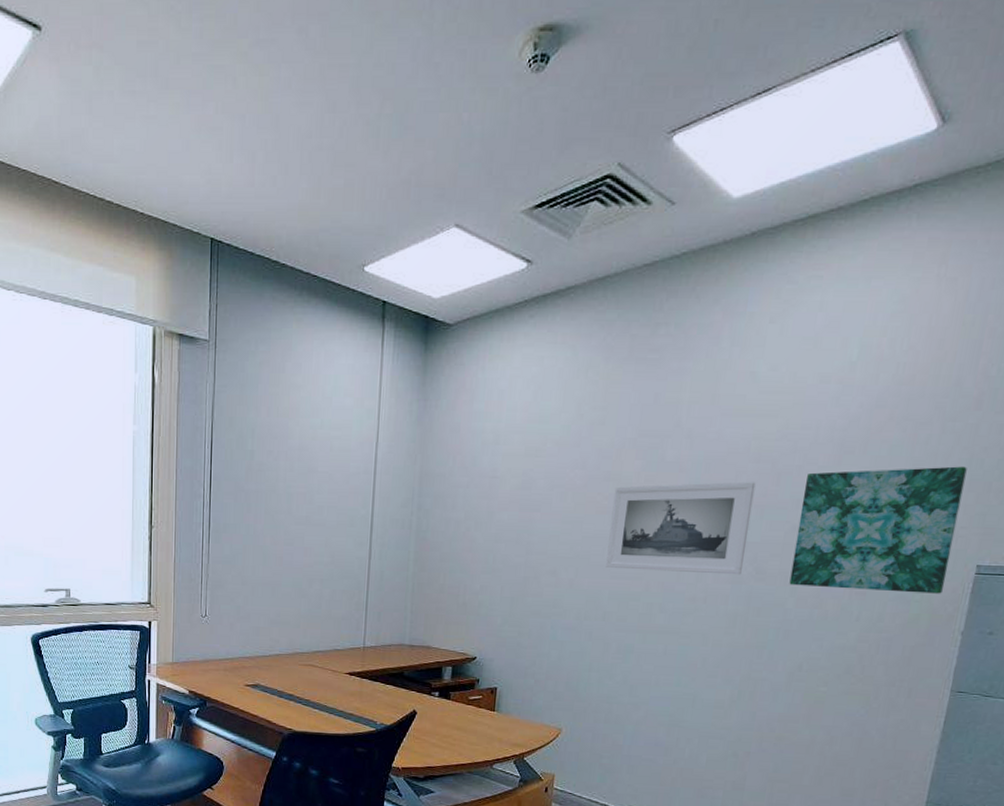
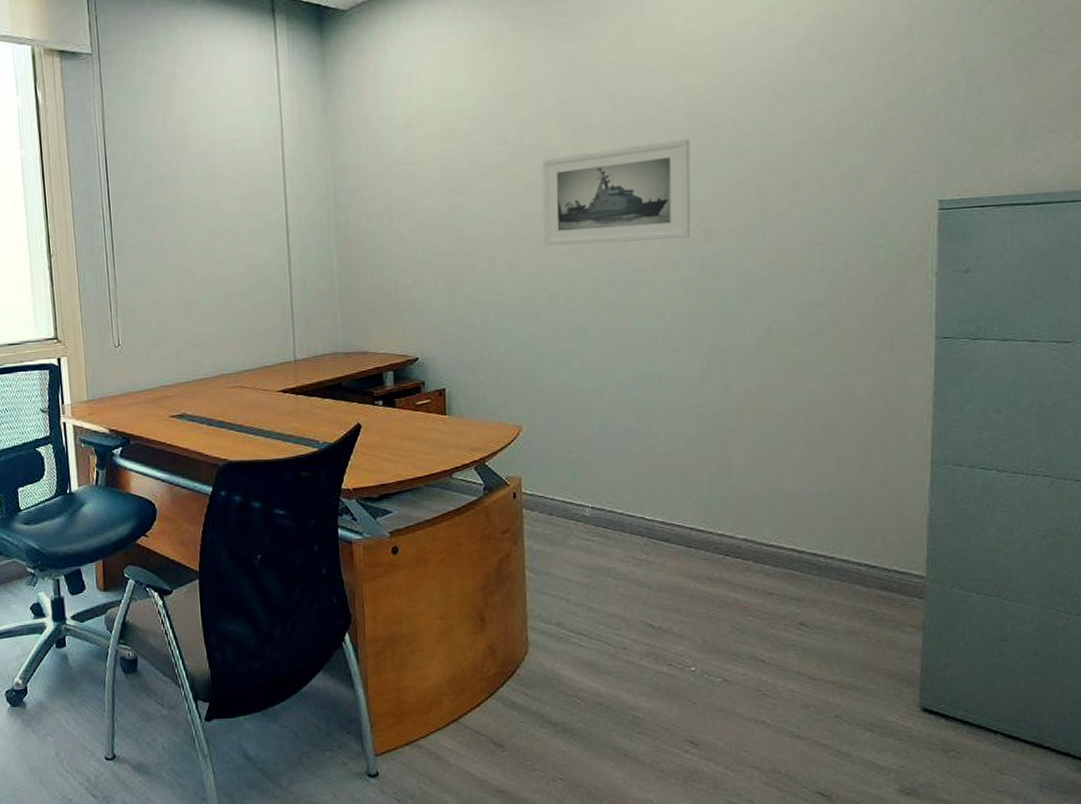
wall art: present [789,466,967,594] -> none [742,98,910,243]

